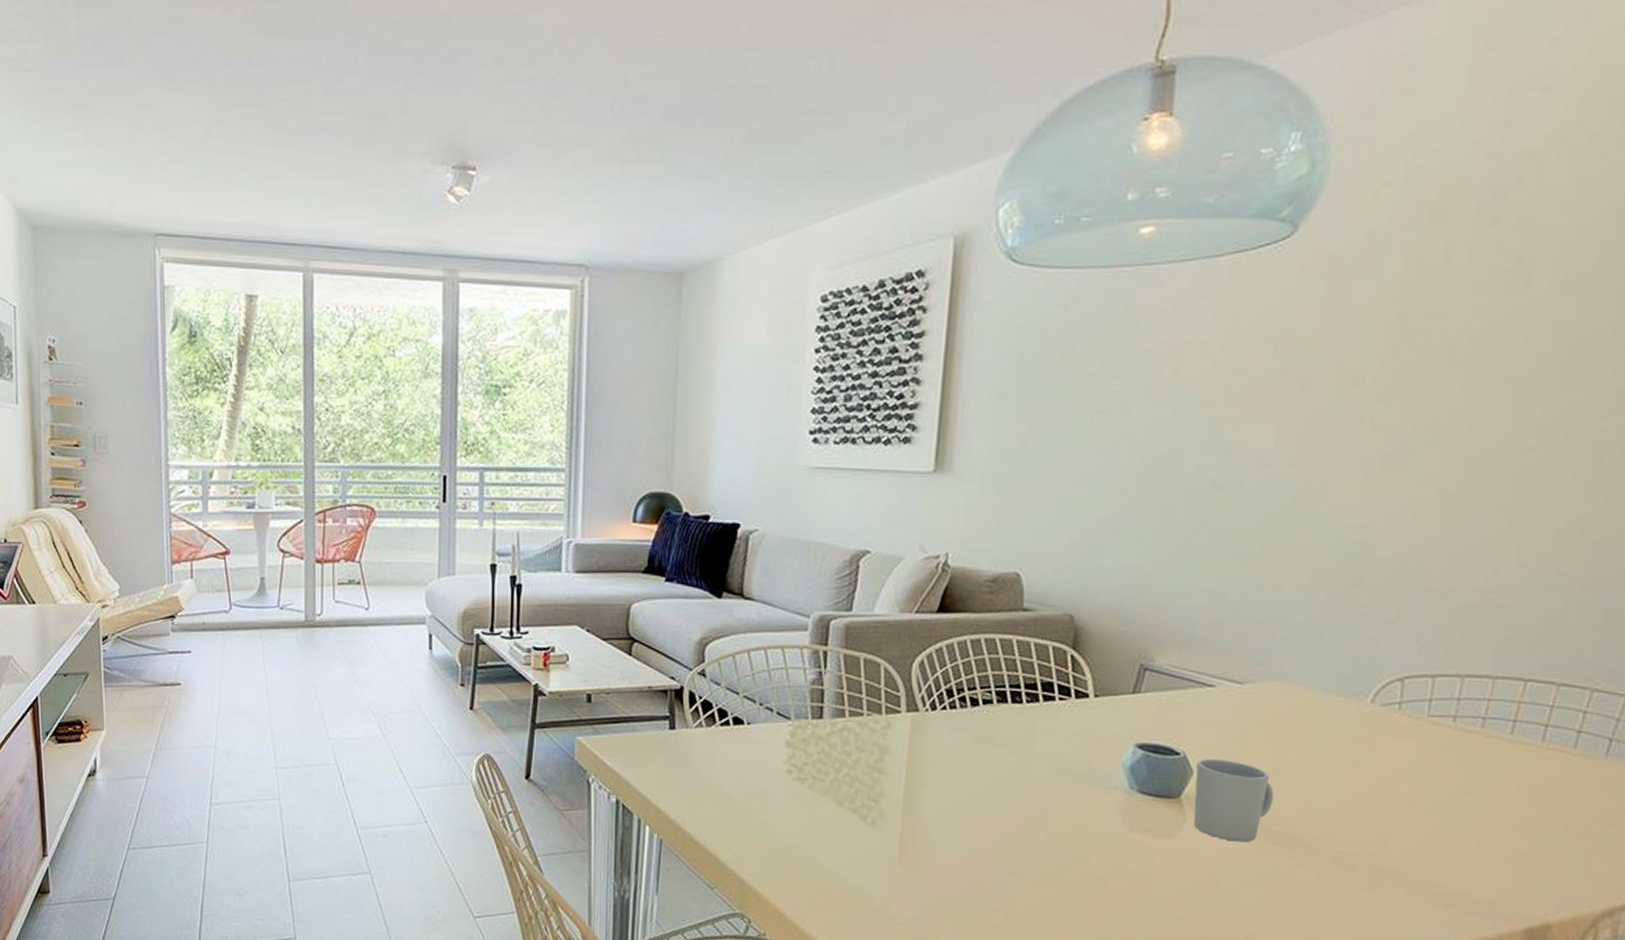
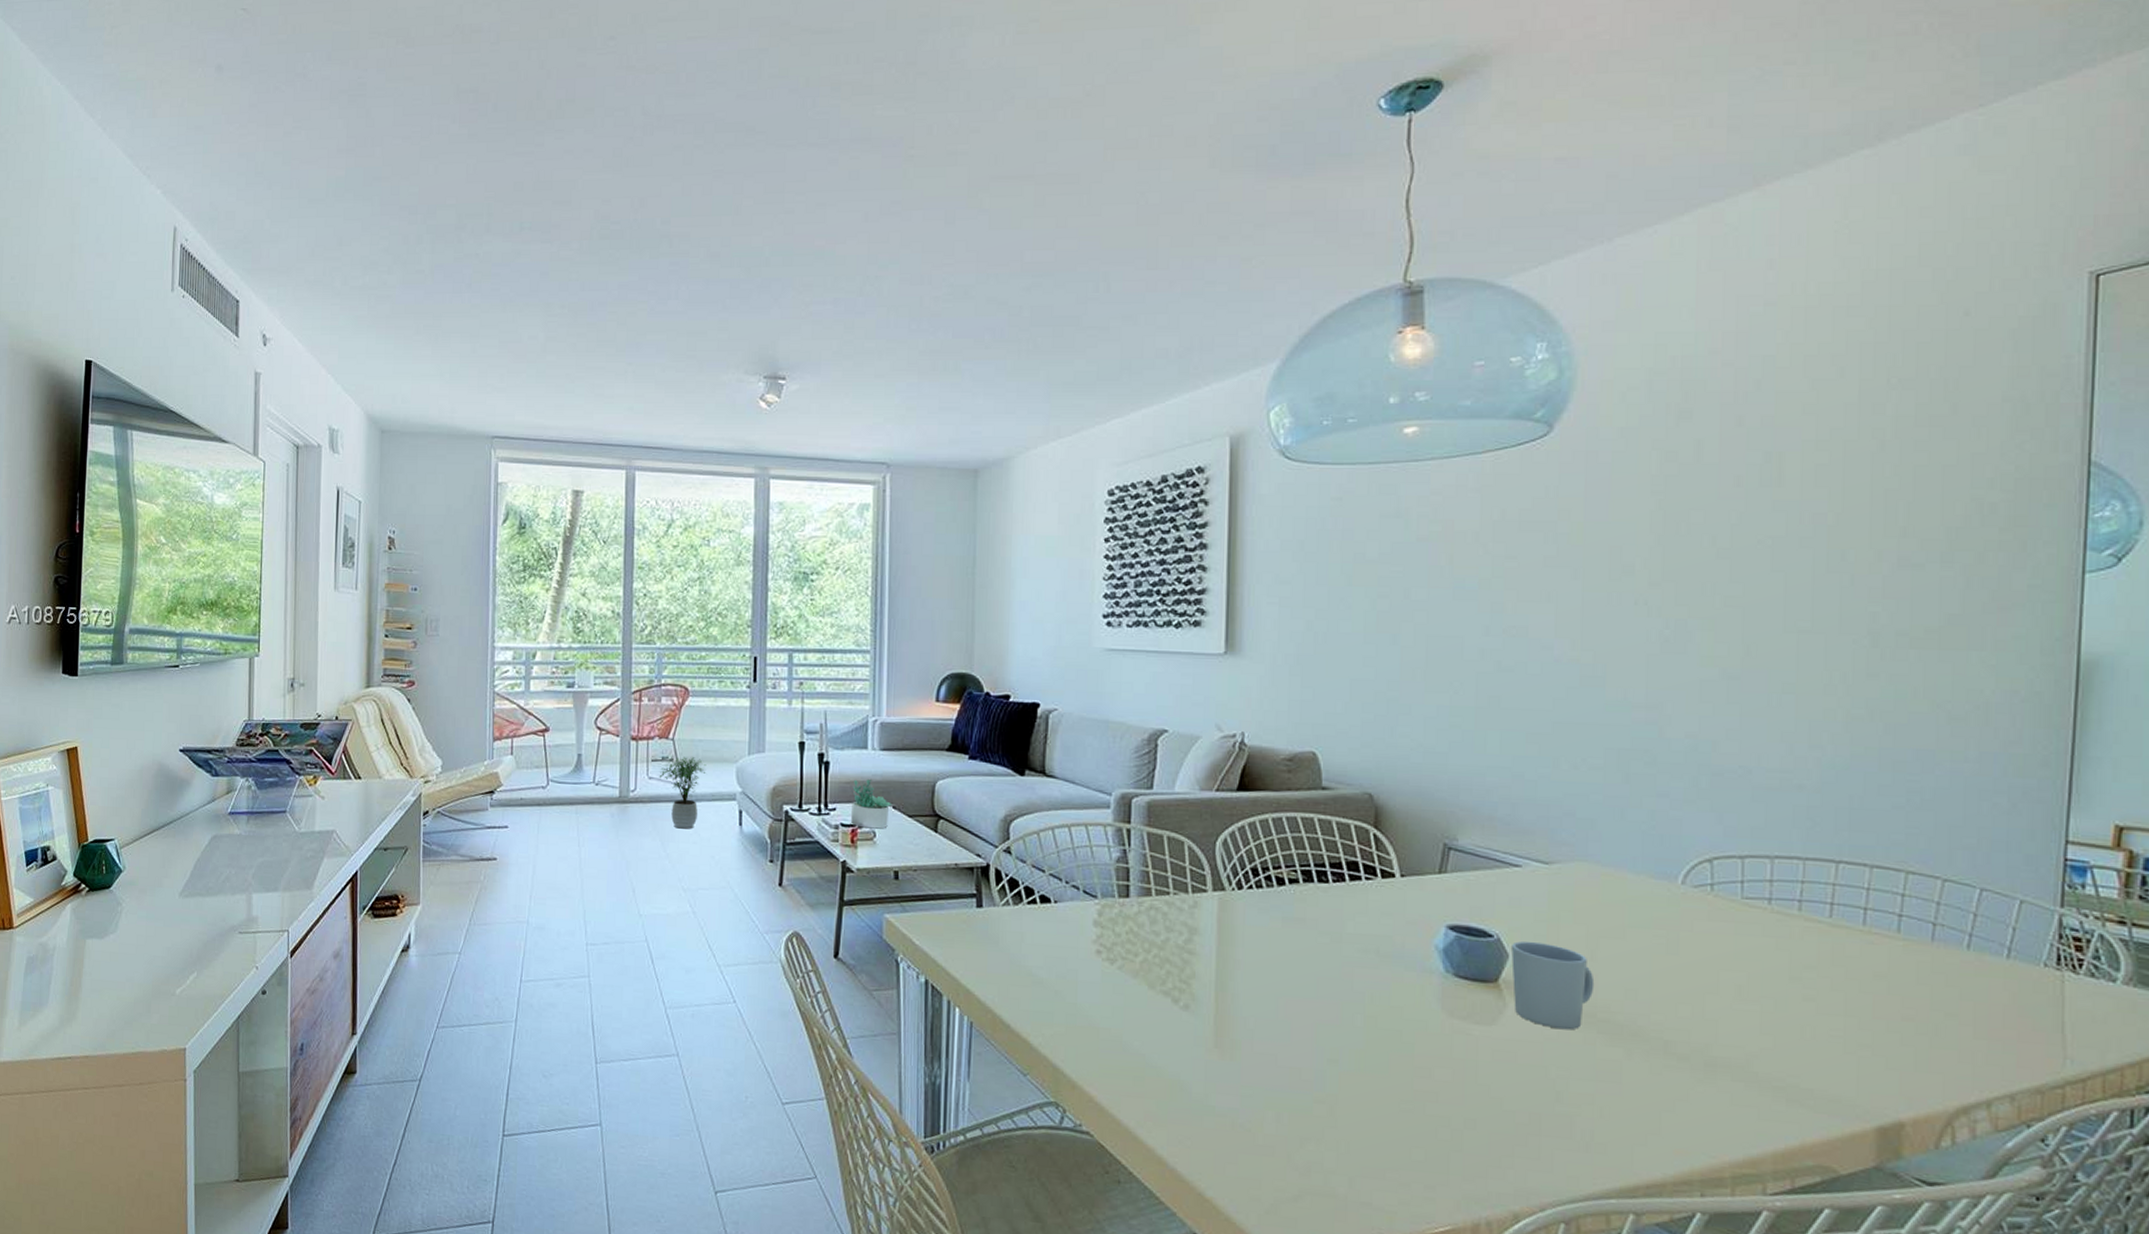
potted plant: none [345,580,395,653] -> present [659,757,707,829]
succulent plant: none [542,601,586,652] -> present [850,778,893,829]

